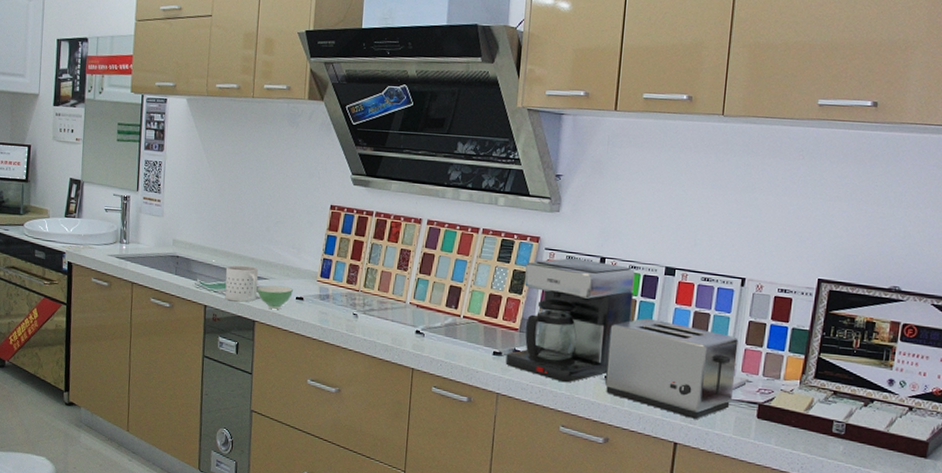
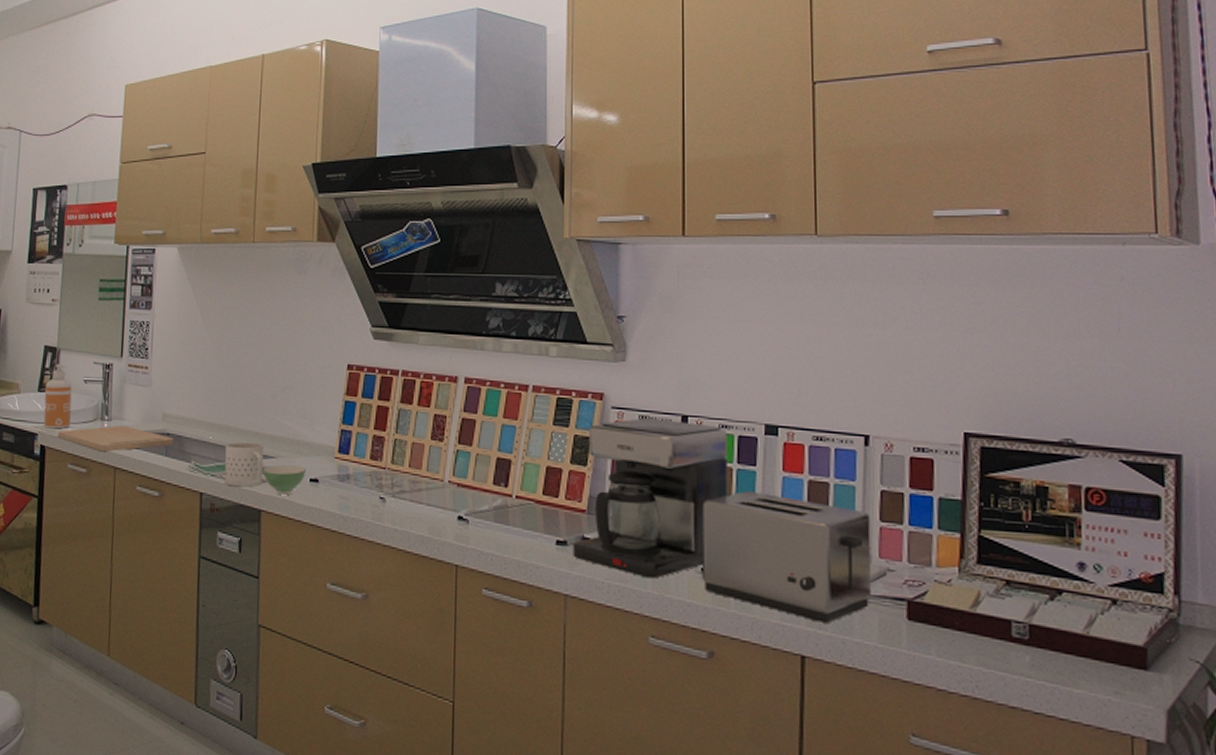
soap dispenser: none [70,194,95,249] -> present [43,364,72,429]
cutting board: none [82,248,183,270] -> present [57,425,175,452]

